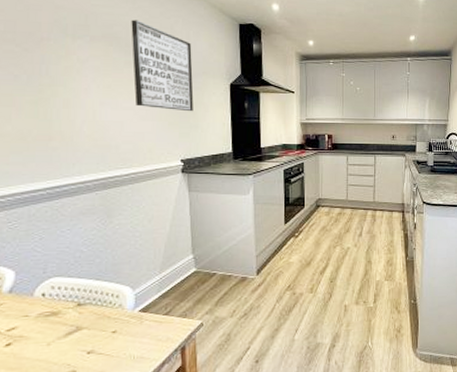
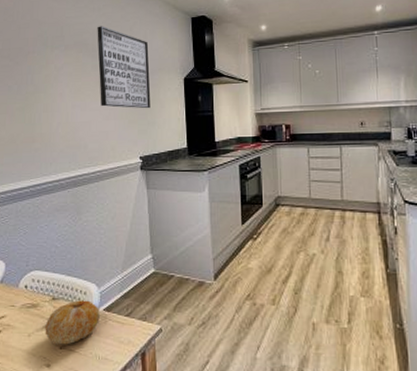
fruit: none [68,303,136,350] -> present [45,300,101,345]

